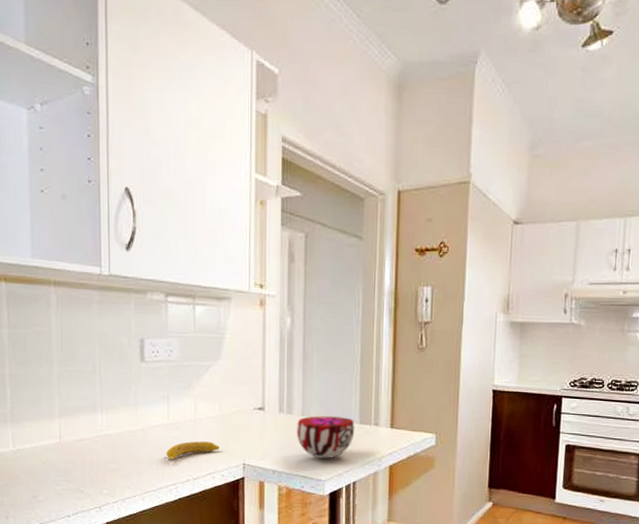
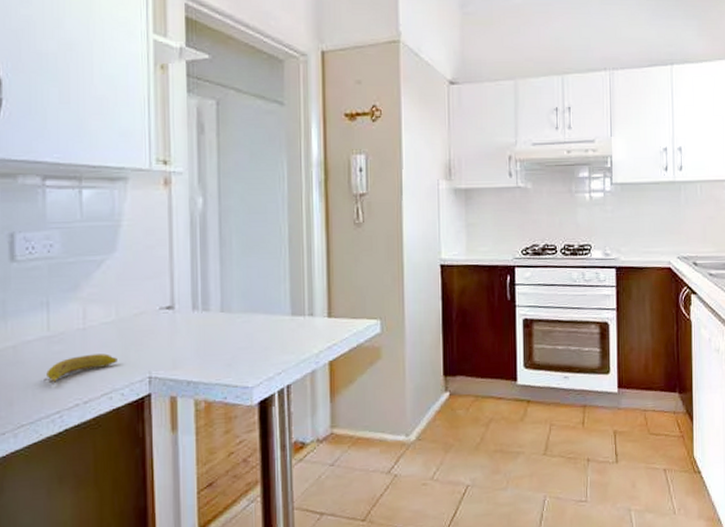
decorative bowl: present [296,415,355,459] -> none [214,308,286,361]

